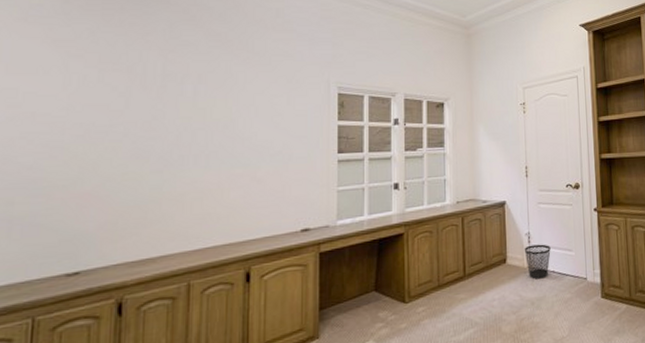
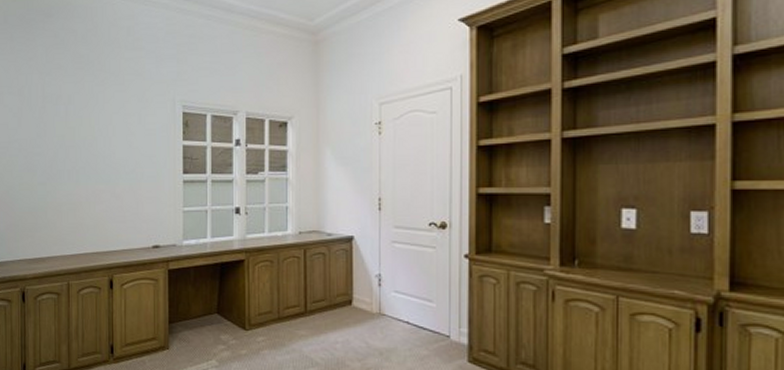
wastebasket: present [524,244,551,279] -> none [373,289,406,328]

